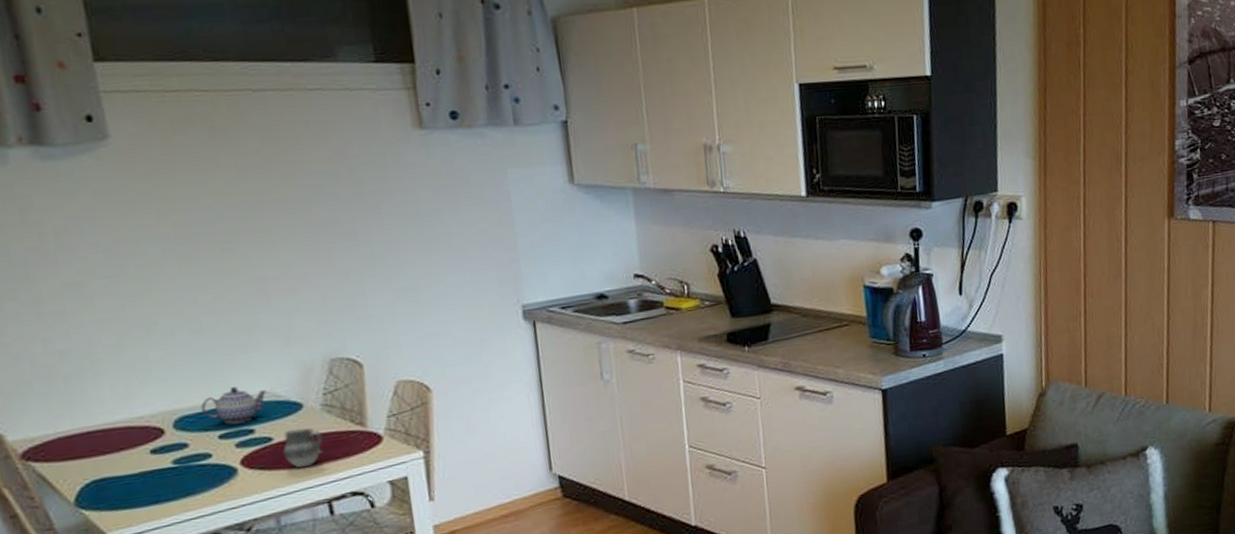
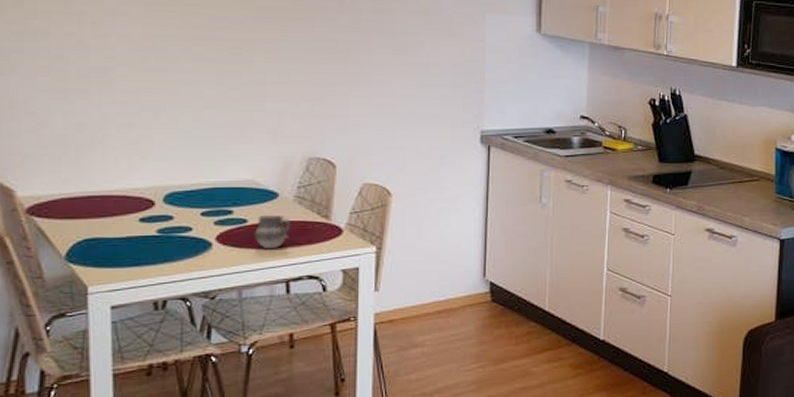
teapot: present [201,387,267,425] -> none [190,172,249,204]

